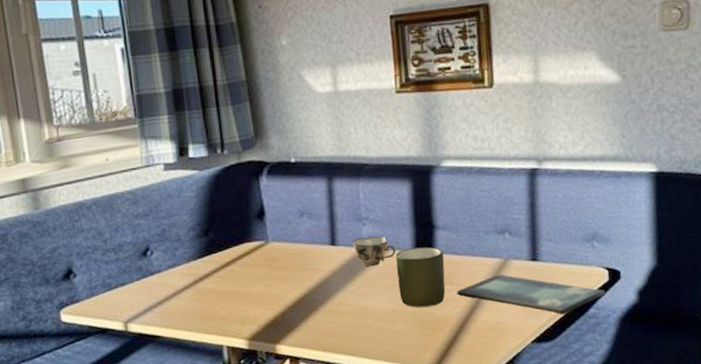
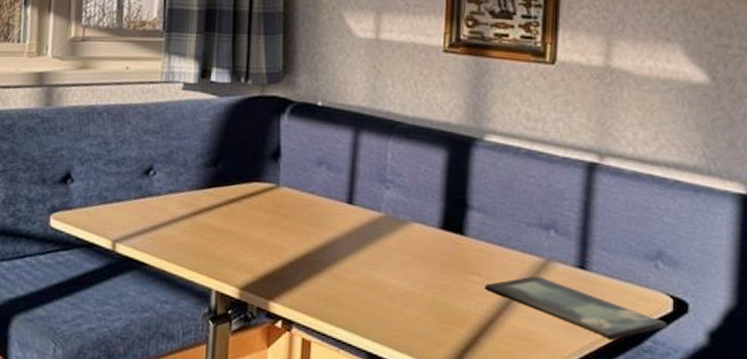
teacup: present [353,236,396,267] -> none [372,201,420,237]
mug: present [396,247,446,308] -> none [417,224,475,297]

